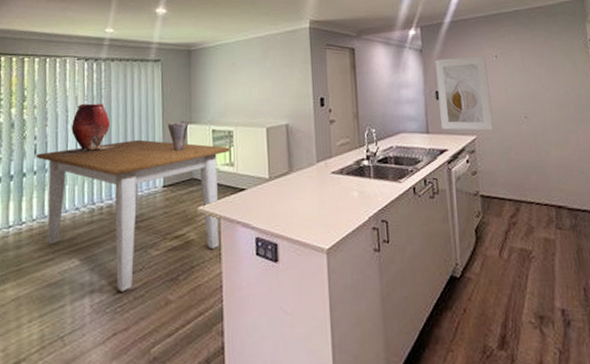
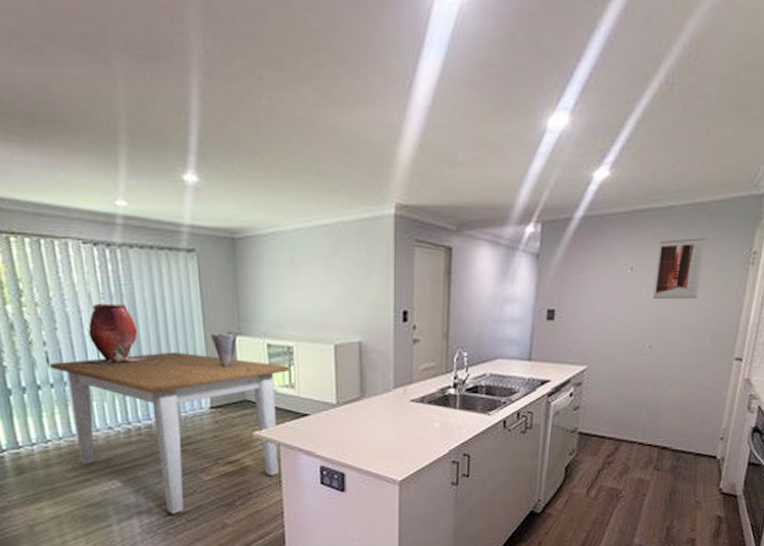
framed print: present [435,55,494,131] -> none [546,265,619,360]
wall art: none [513,31,554,80] -> present [653,238,706,300]

